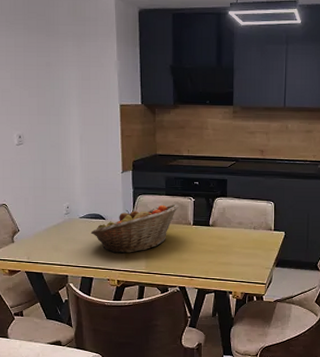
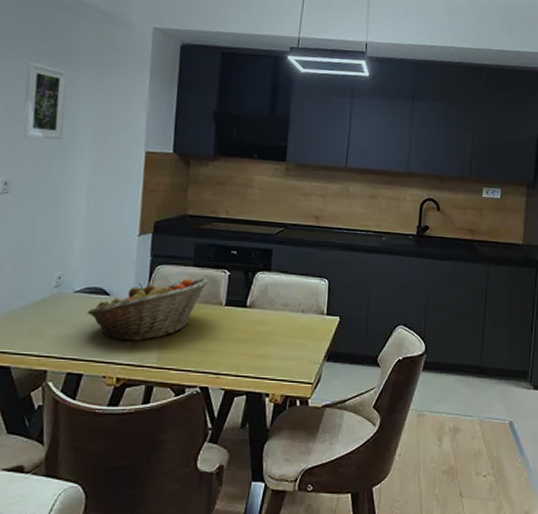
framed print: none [22,36,56,100] -> present [22,61,67,140]

